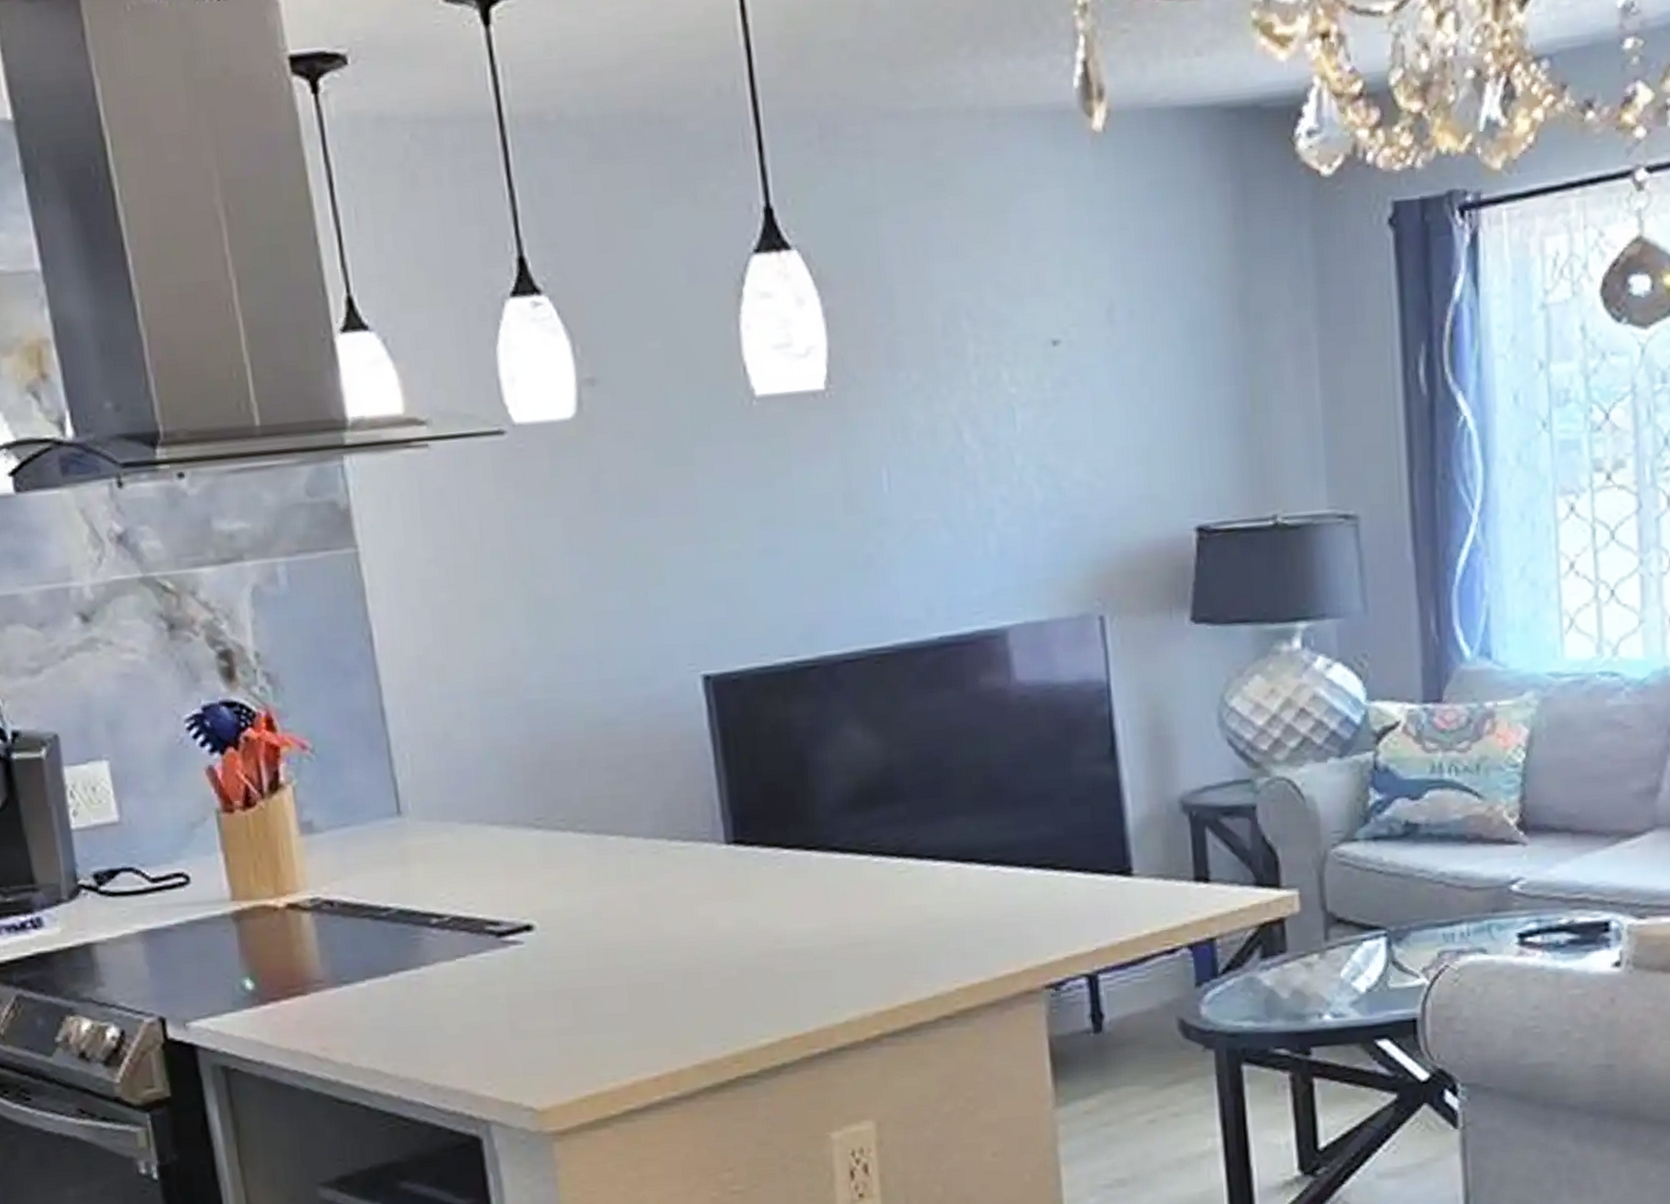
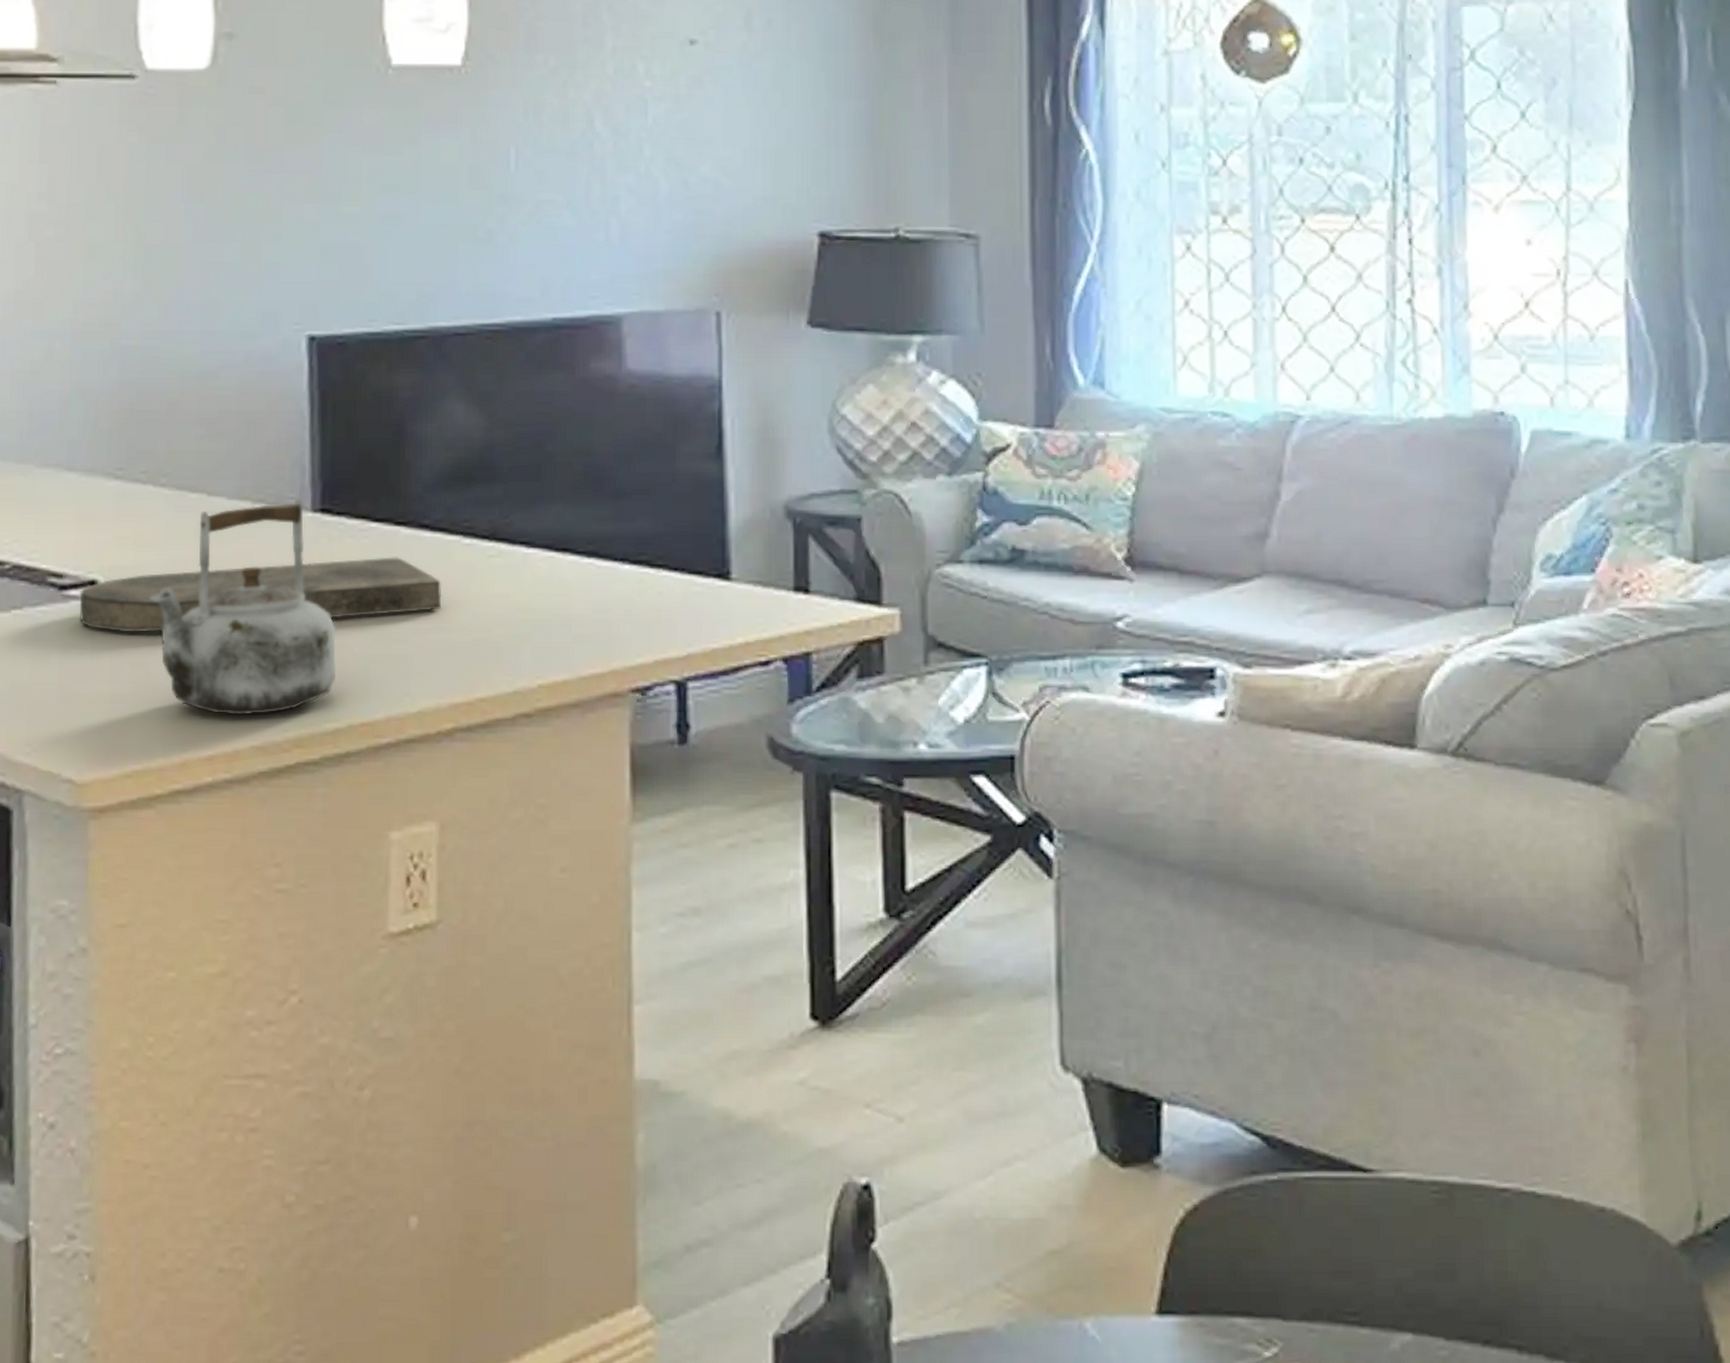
cutting board: none [517,880,858,972] -> present [79,557,442,633]
kettle: none [582,832,765,1039] -> present [149,498,337,716]

